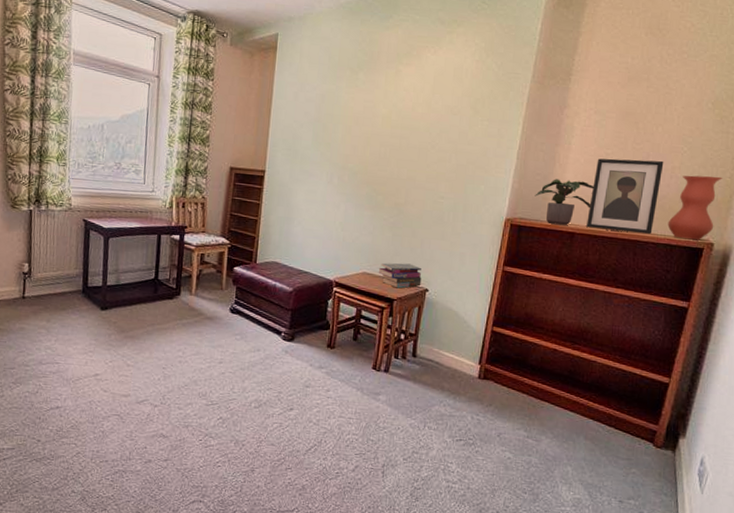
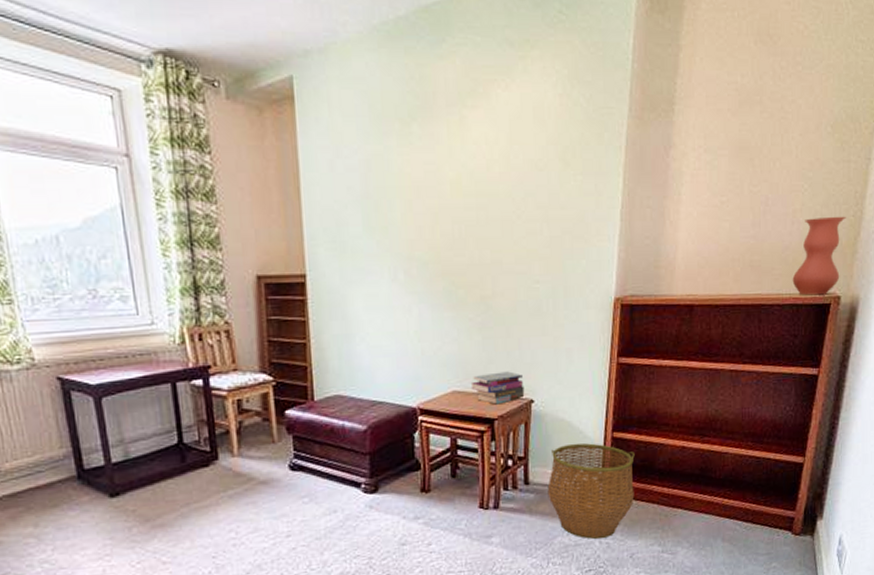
basket: none [431,330,511,415] -> present [547,443,635,539]
potted plant: present [535,179,594,226] -> none [645,240,711,299]
picture frame: present [586,158,664,235] -> none [706,203,784,297]

